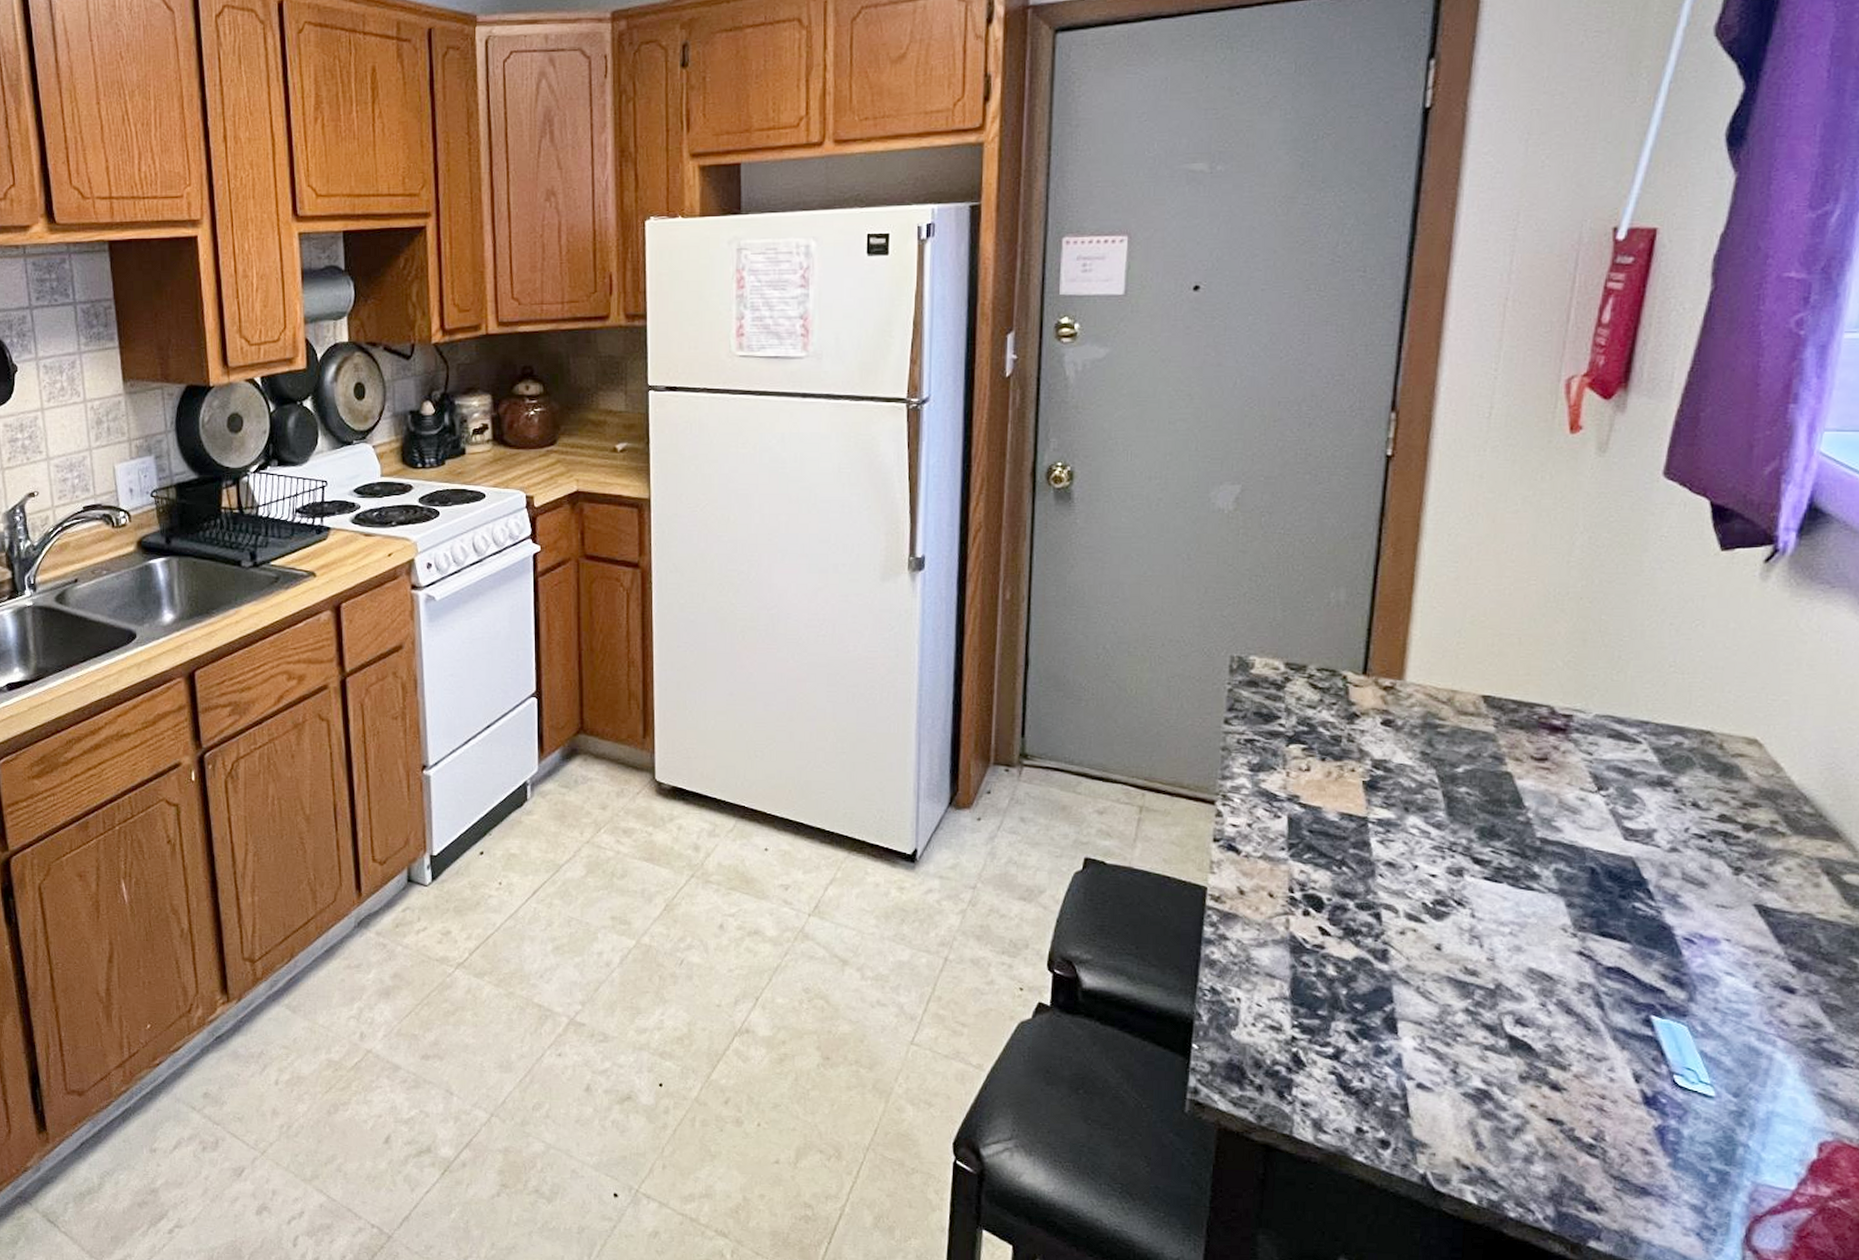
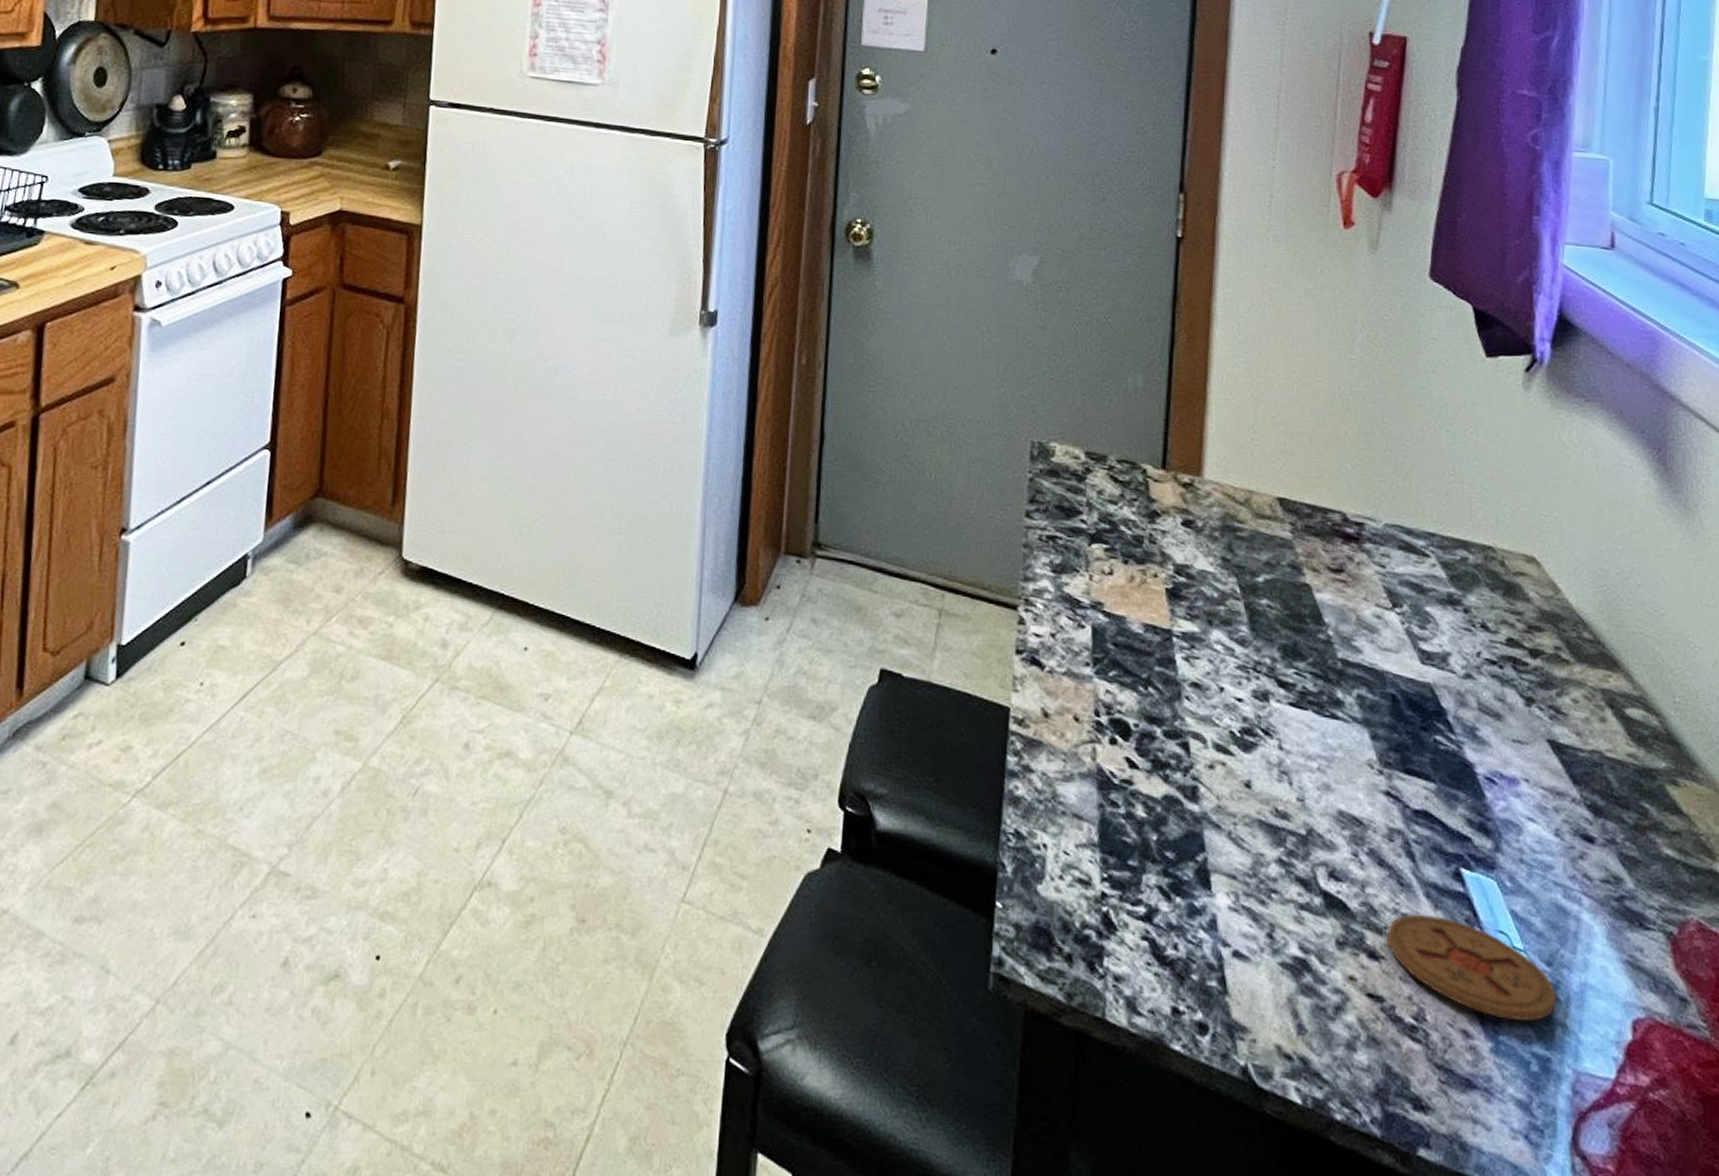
coaster: none [1570,1054,1741,1142] -> present [1386,914,1556,1022]

